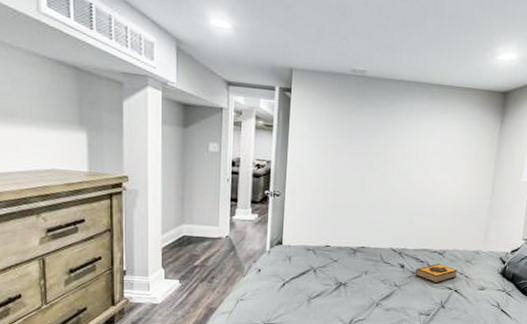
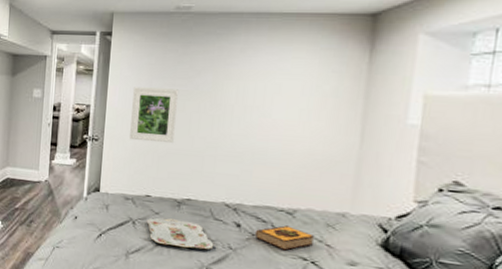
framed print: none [310,144,354,198] -> present [130,87,178,144]
serving tray: none [326,265,383,289] -> present [146,218,214,250]

